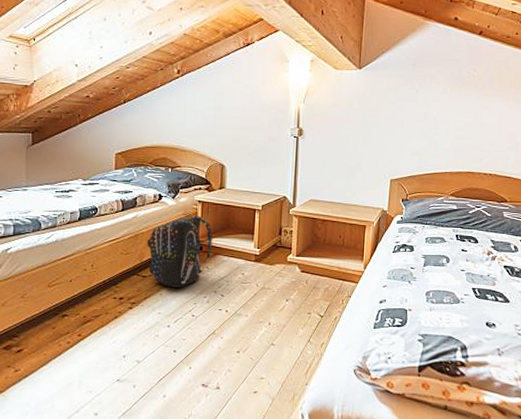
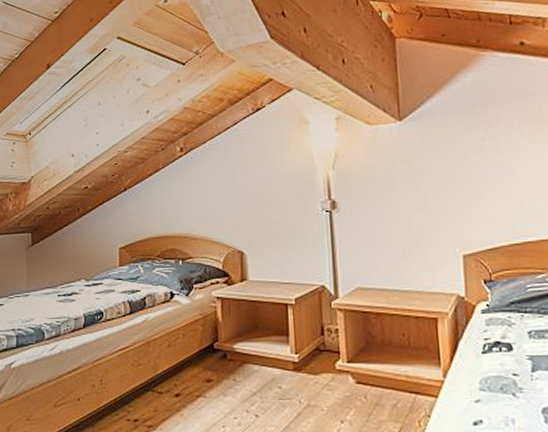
backpack: present [147,216,213,288] -> none [161,316,238,407]

